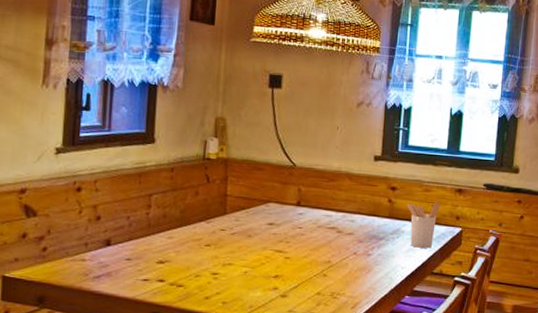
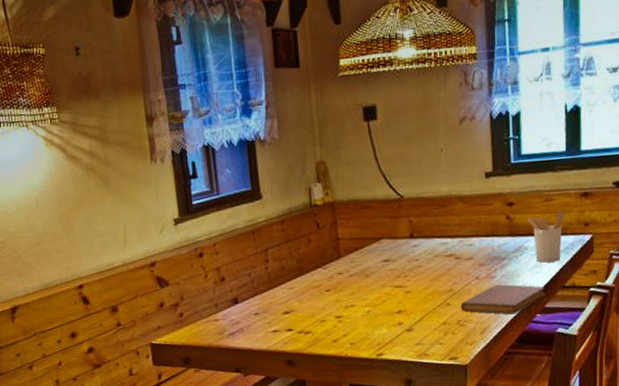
notebook: none [335,262,416,293] -> present [460,284,546,315]

